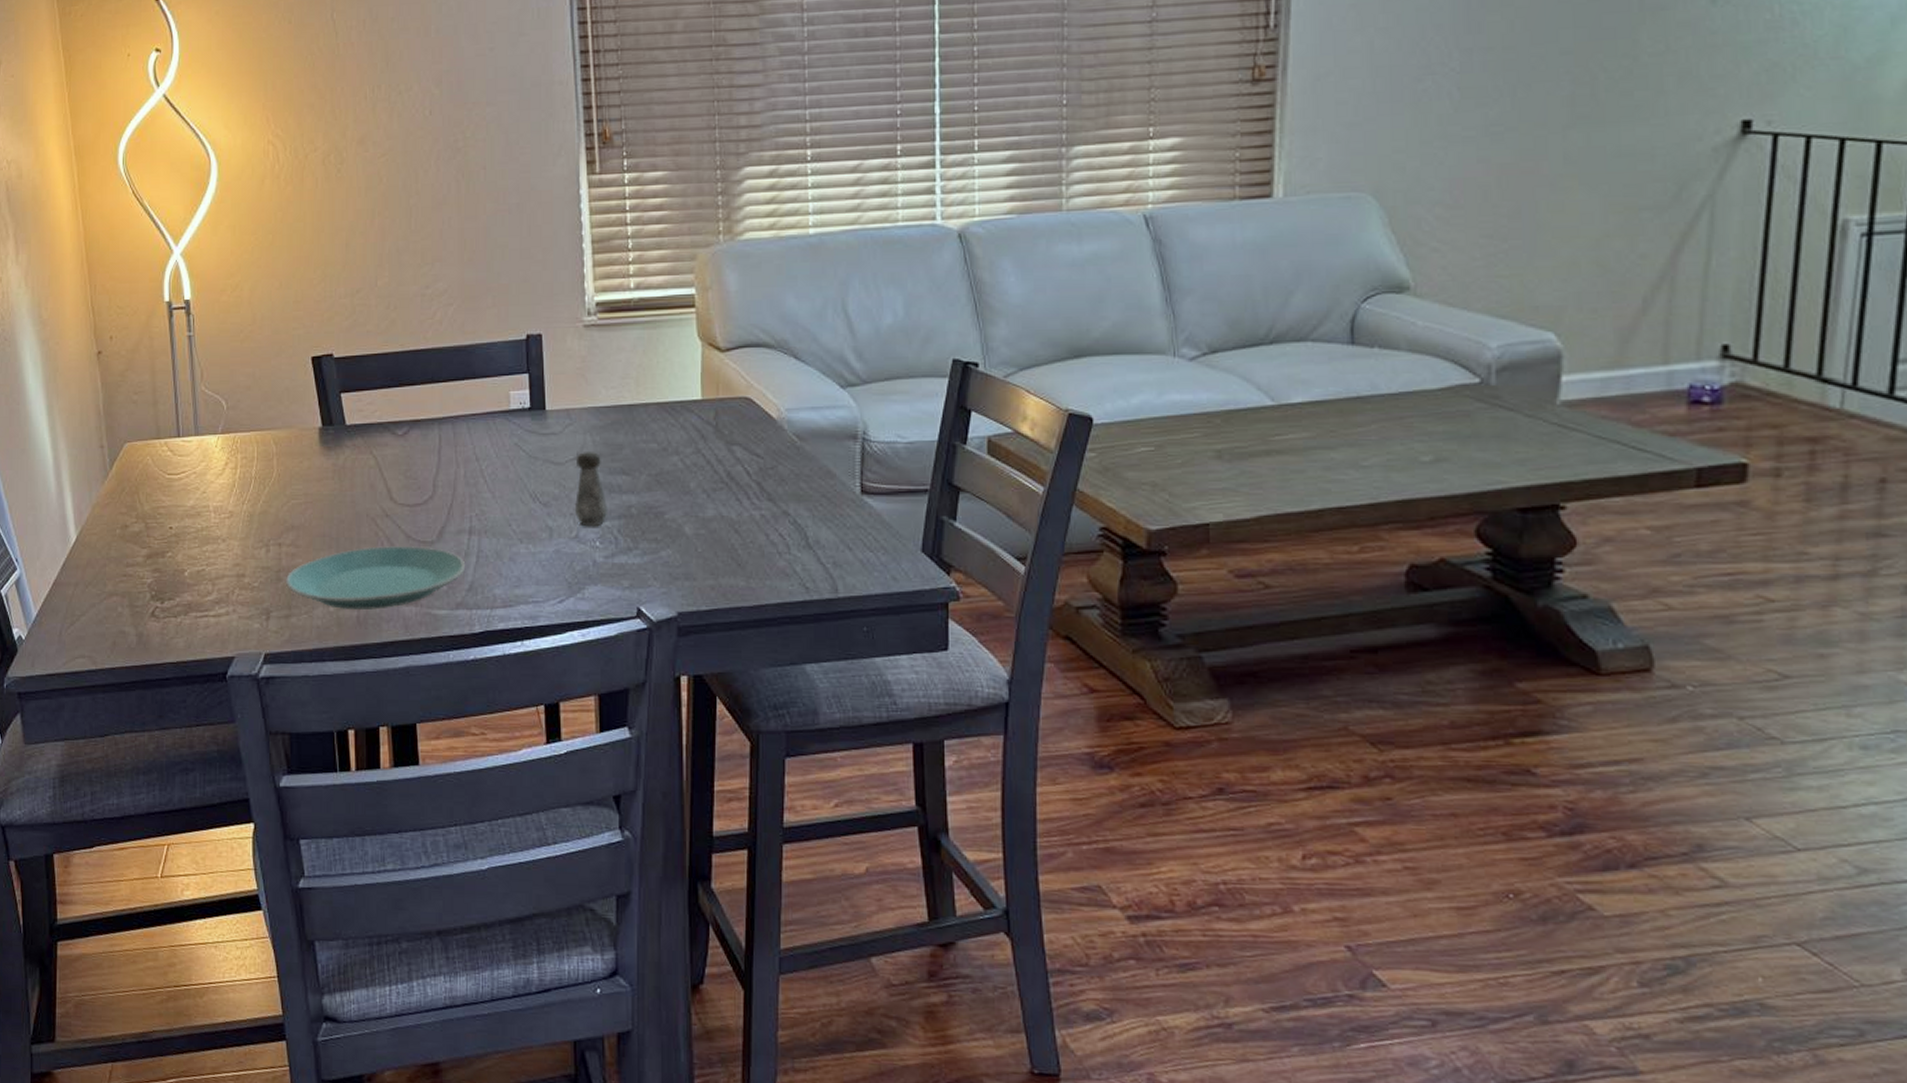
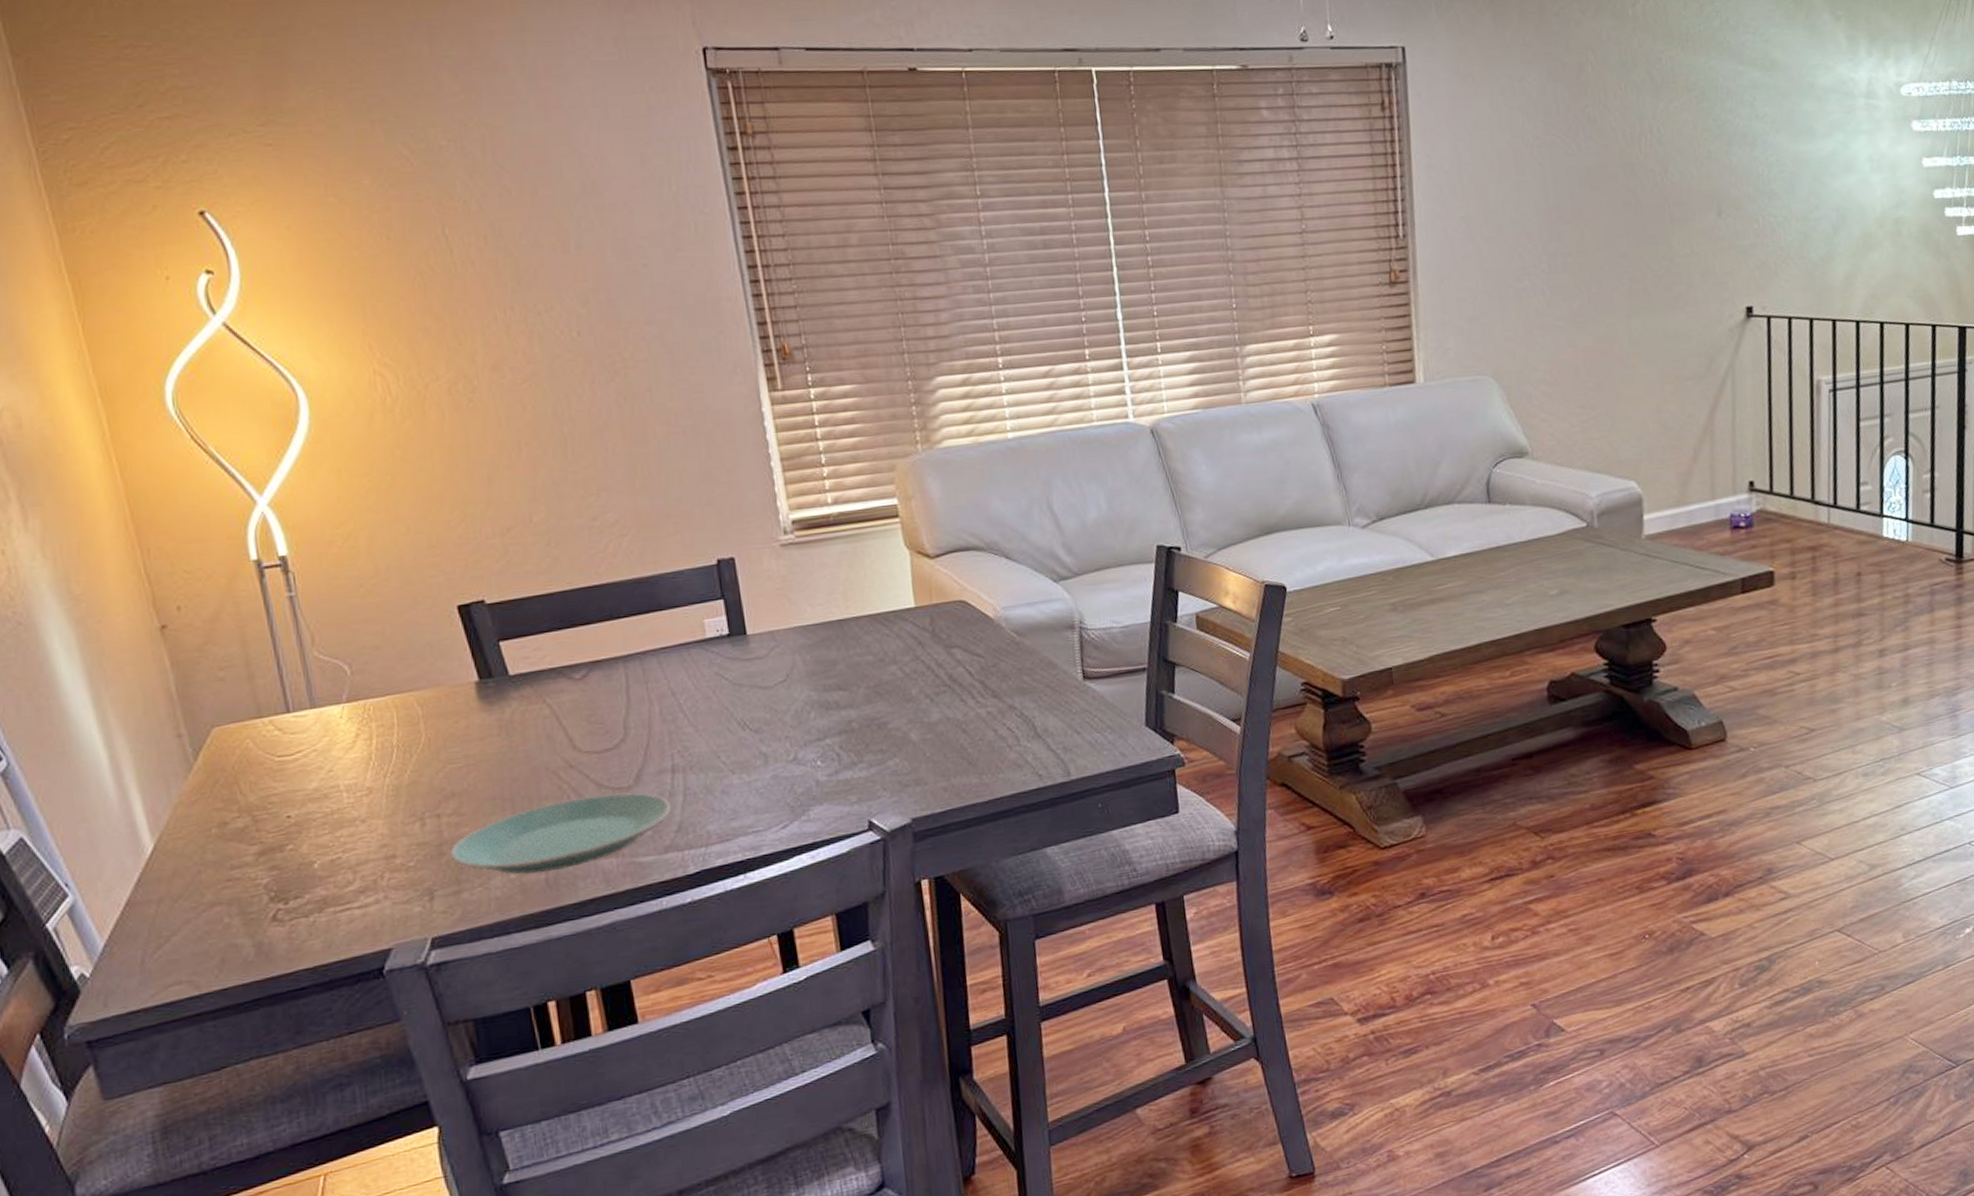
salt shaker: present [574,452,608,527] -> none [785,671,827,748]

